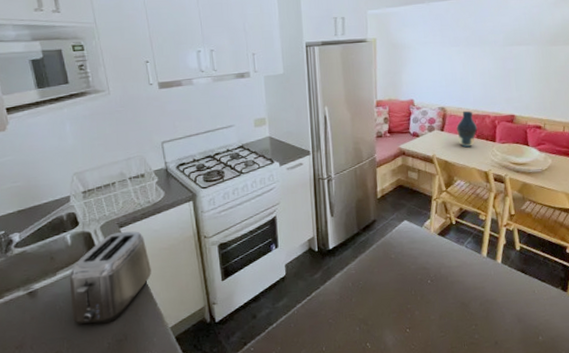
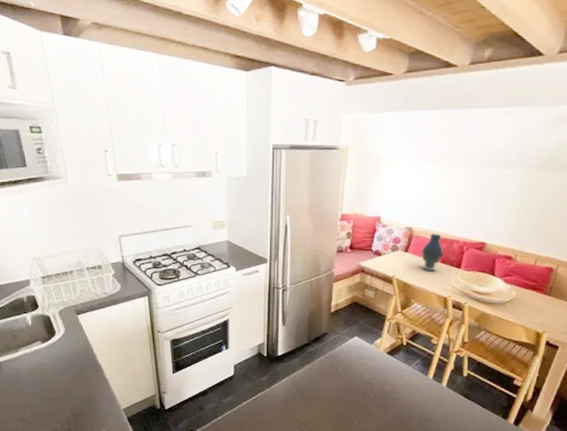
toaster: present [69,231,151,325] -> none [30,319,107,399]

